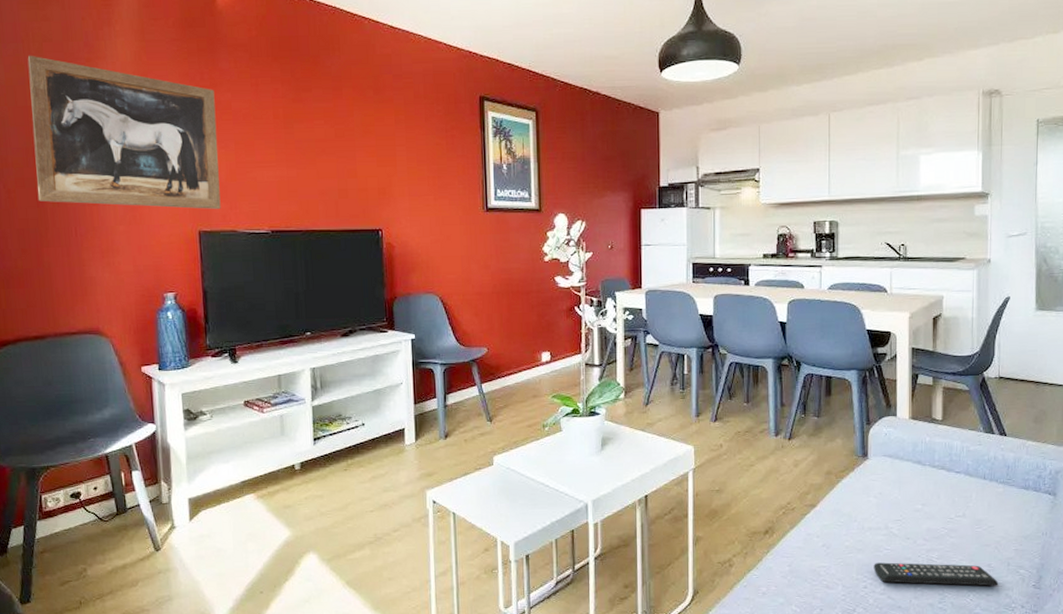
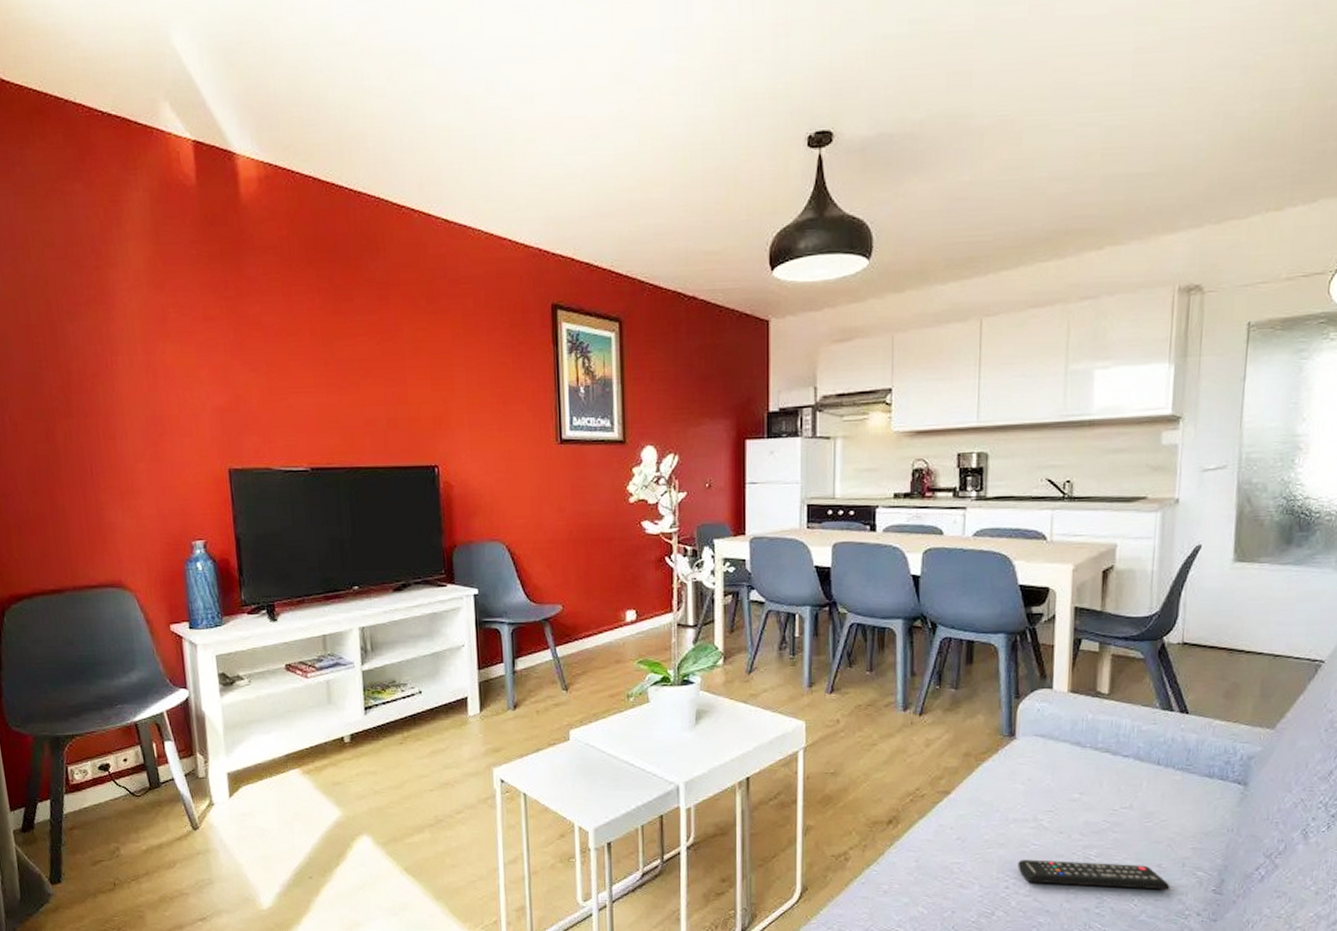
wall art: present [27,55,221,210] -> none [28,263,253,444]

